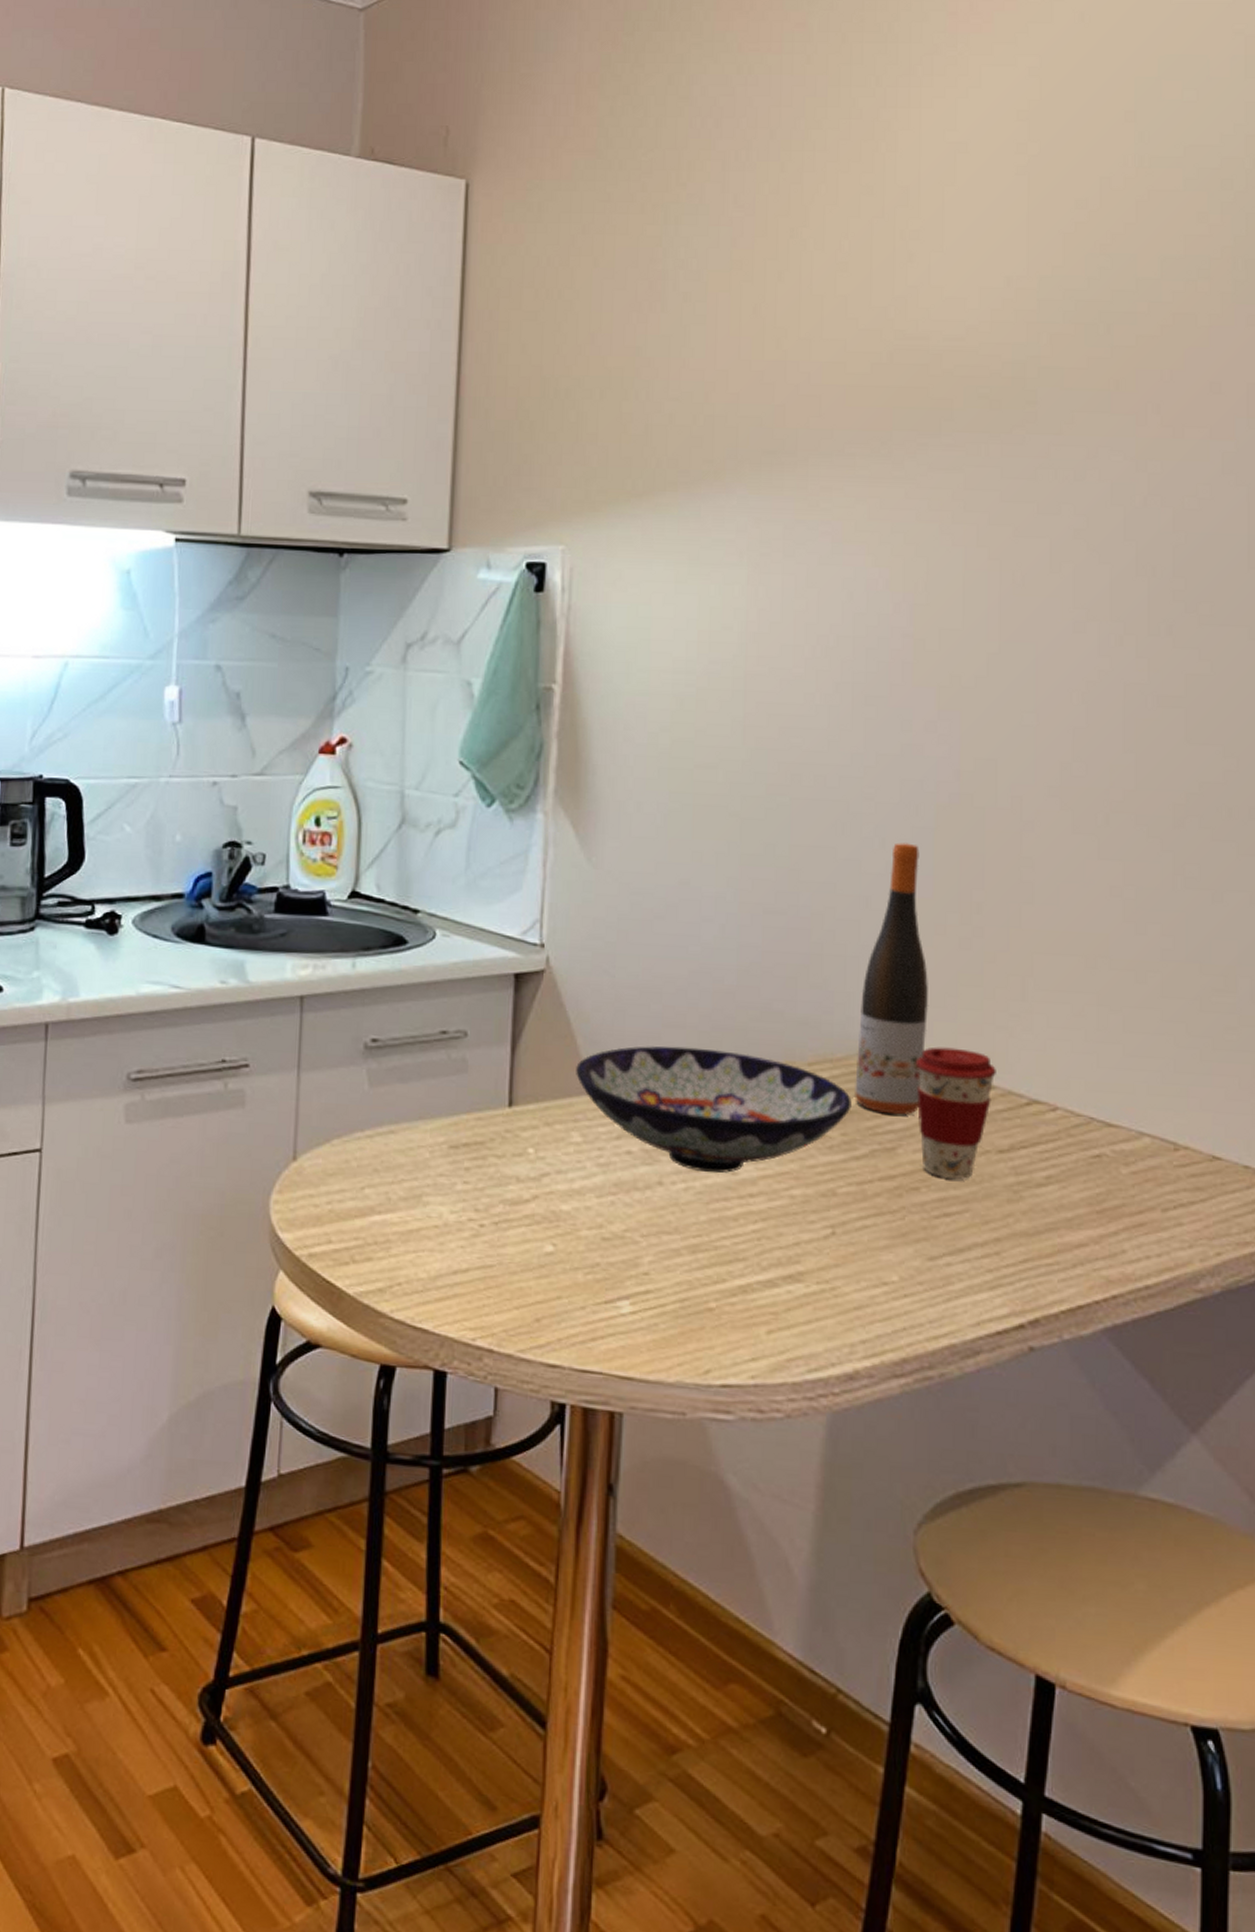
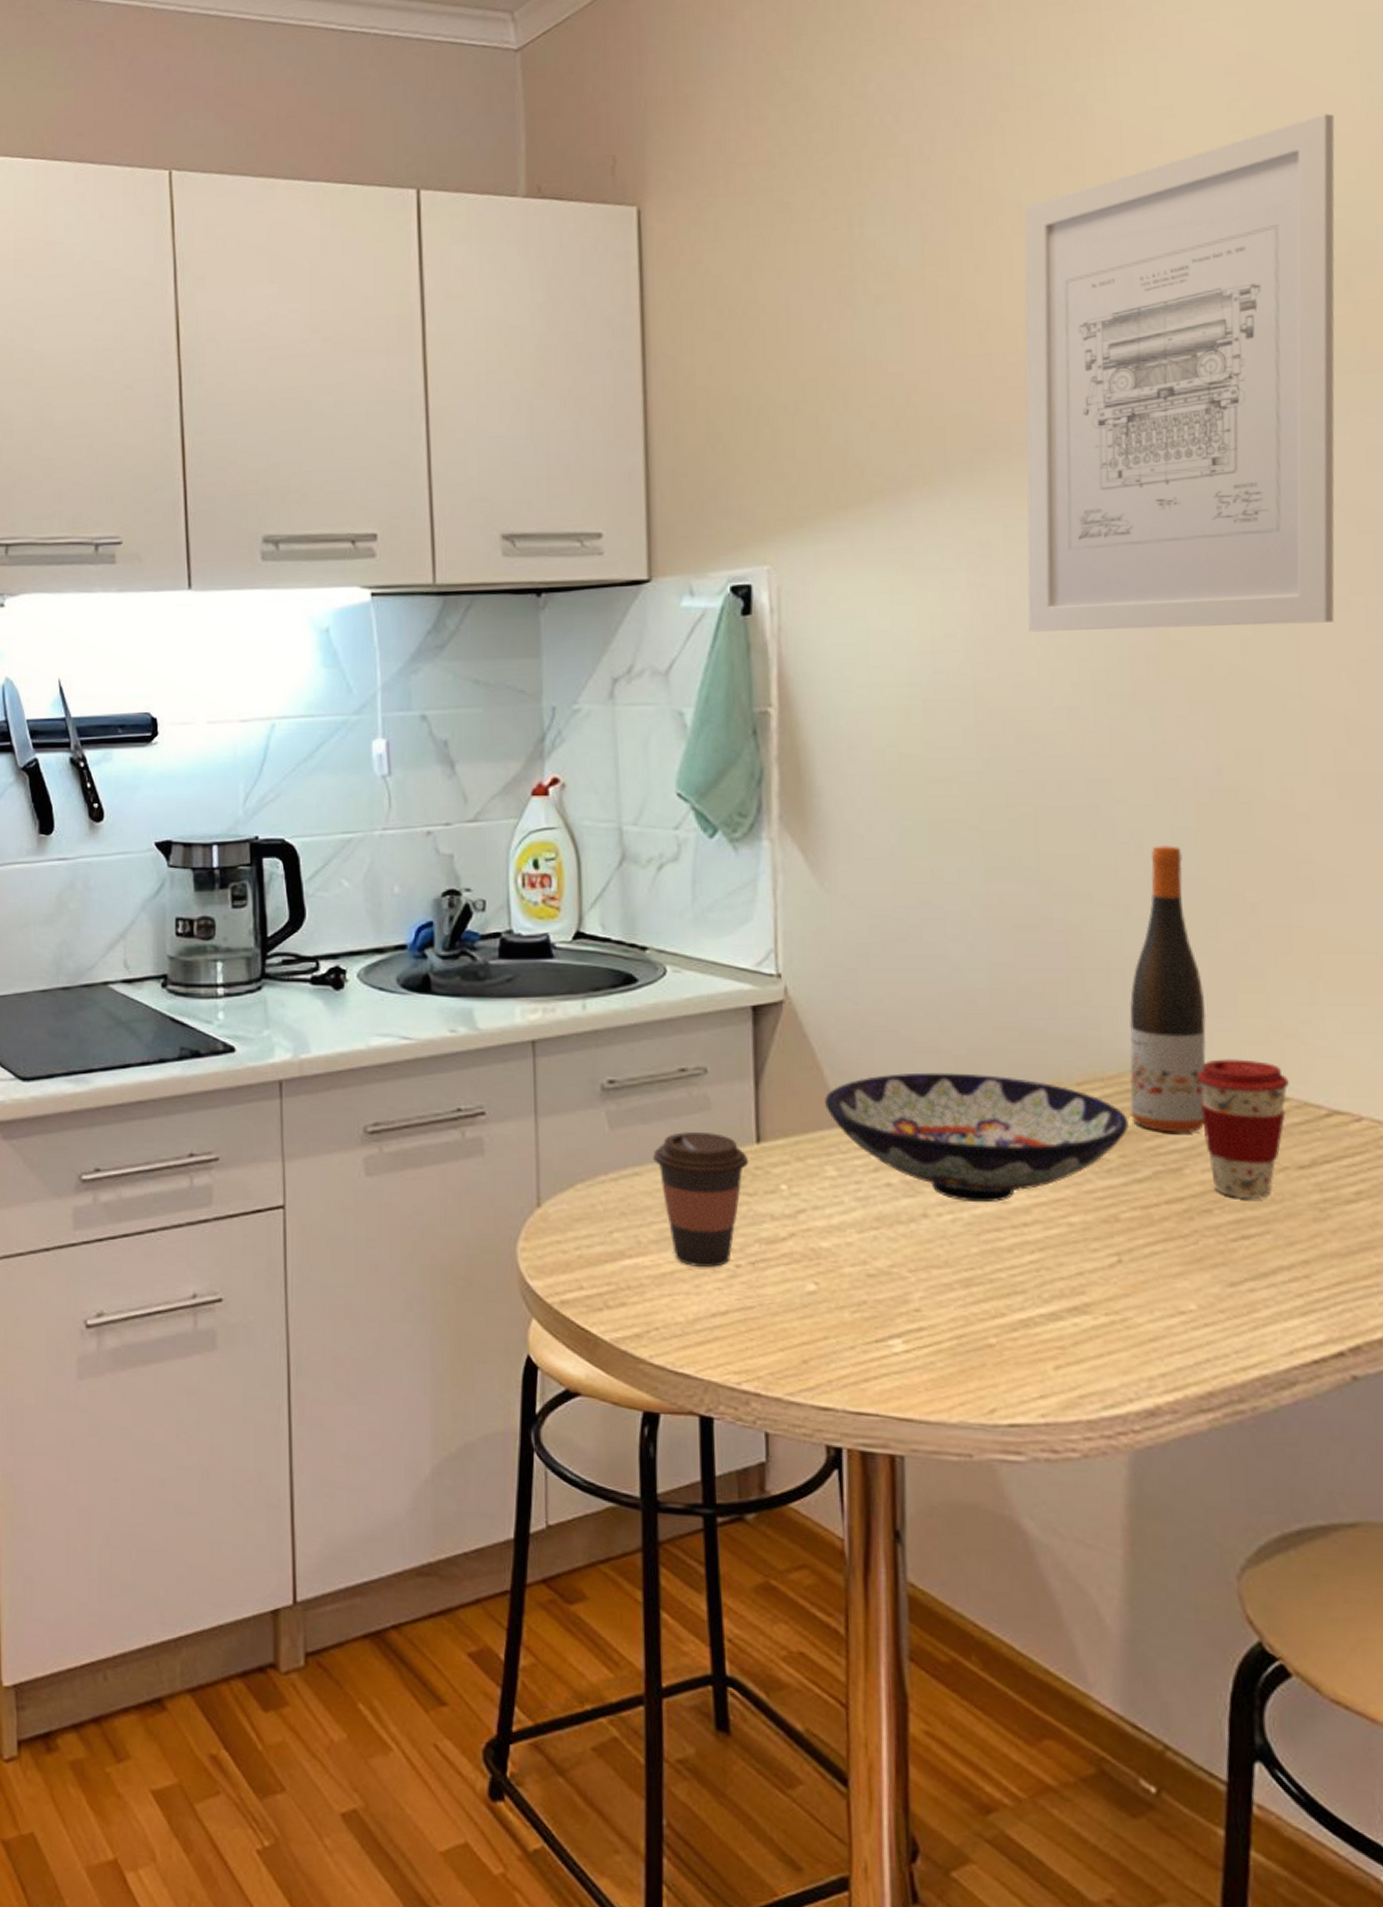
coffee cup: none [409,1092,500,1226] -> present [653,1131,749,1268]
wall art: none [799,167,1108,644] -> present [1024,114,1335,632]

